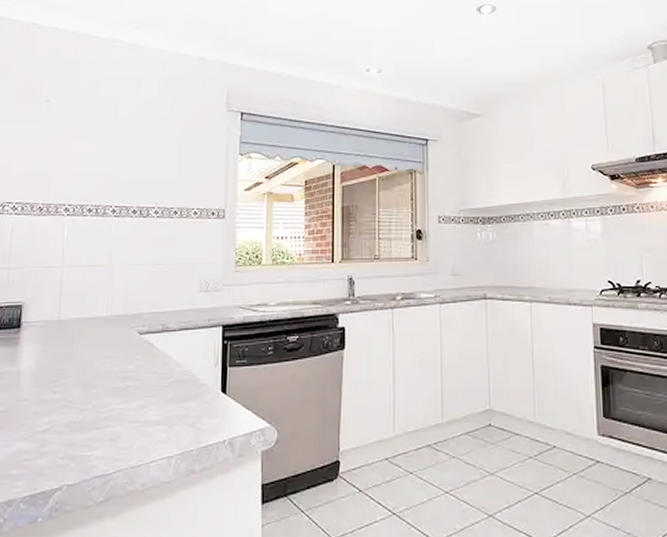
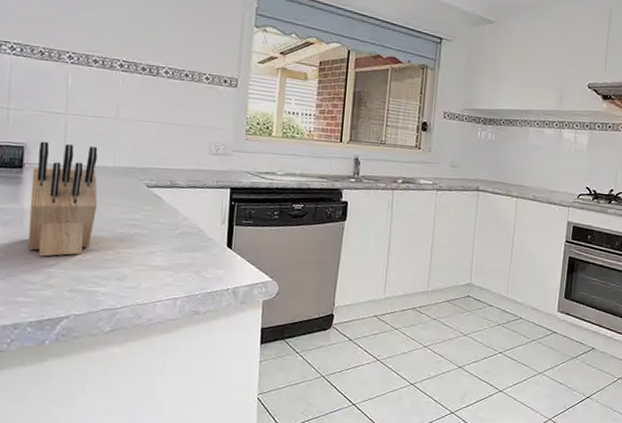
knife block: none [23,296,92,422] -> present [27,141,98,257]

